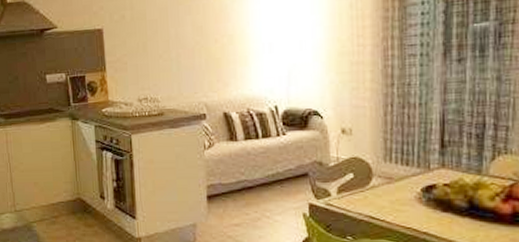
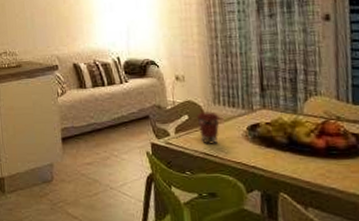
coffee cup: none [363,170,390,207] -> present [196,111,220,144]

